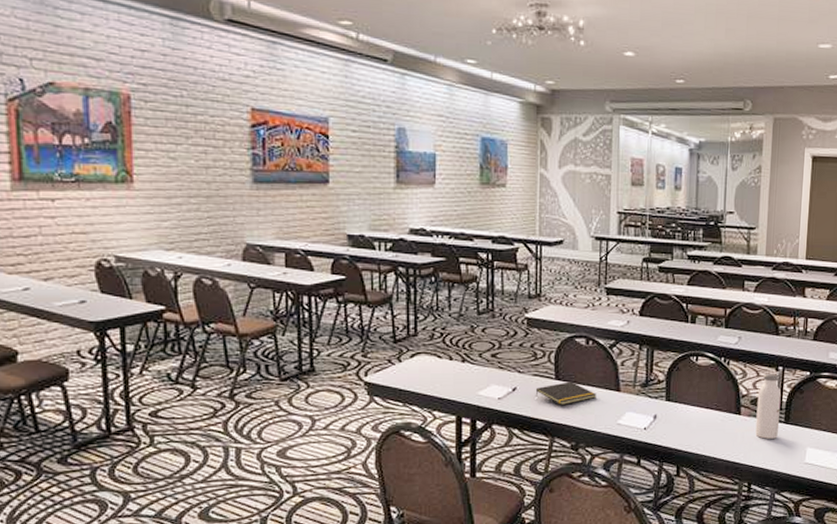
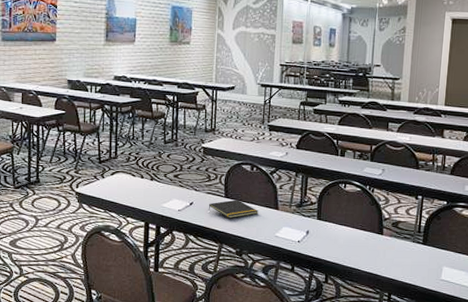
water bottle: present [755,374,781,439] -> none [396,201,420,257]

